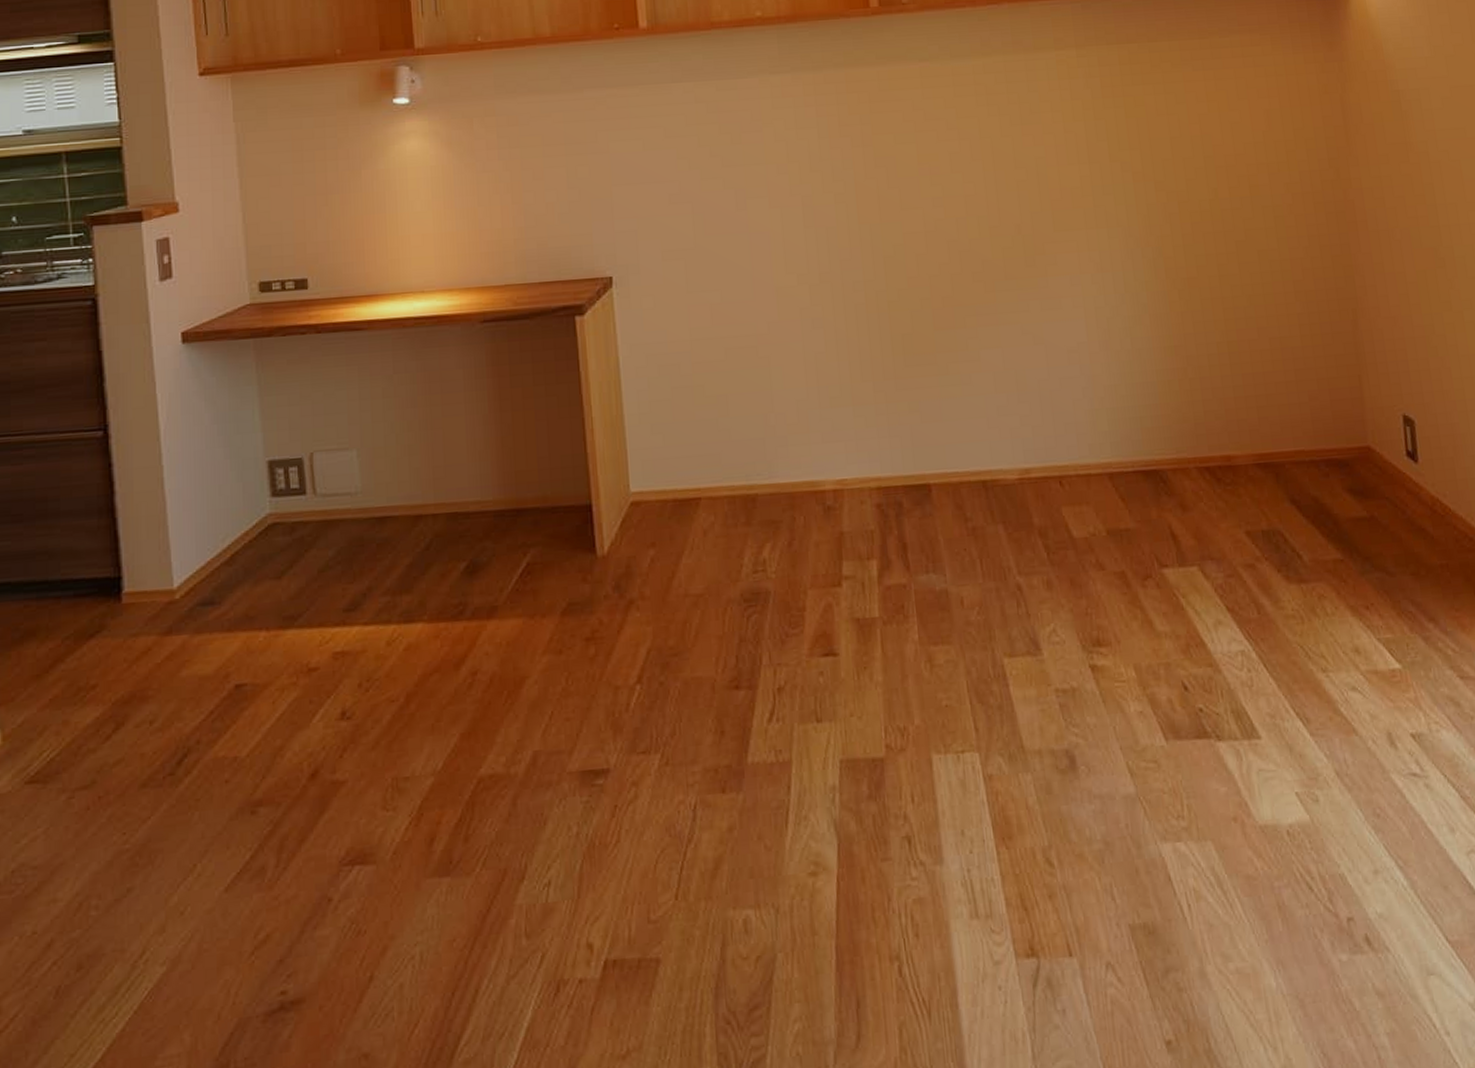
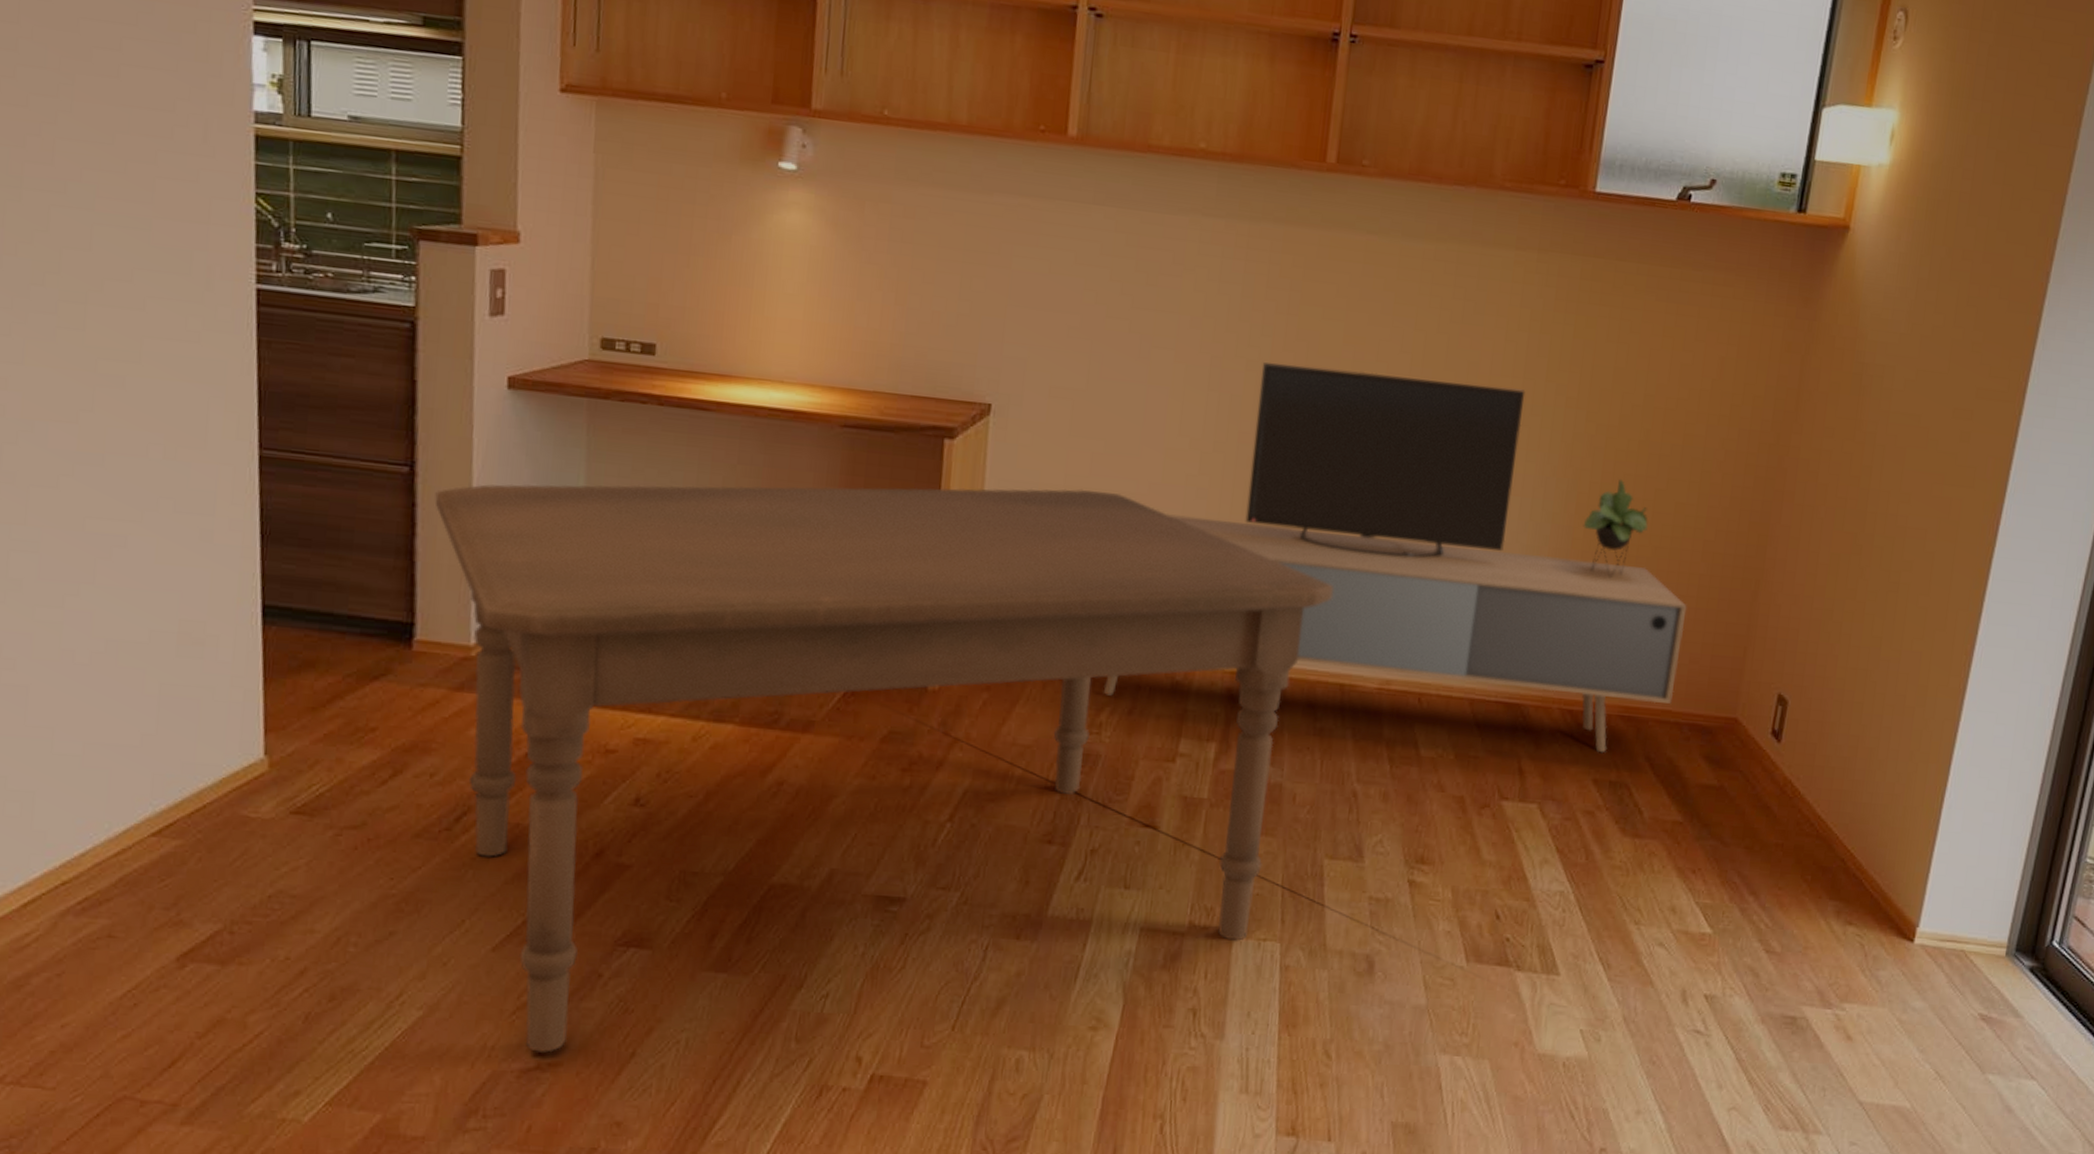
dining table: none [128,338,957,992] -> present [434,483,1333,1053]
media console: none [760,173,1302,532] -> present [1103,361,1687,753]

